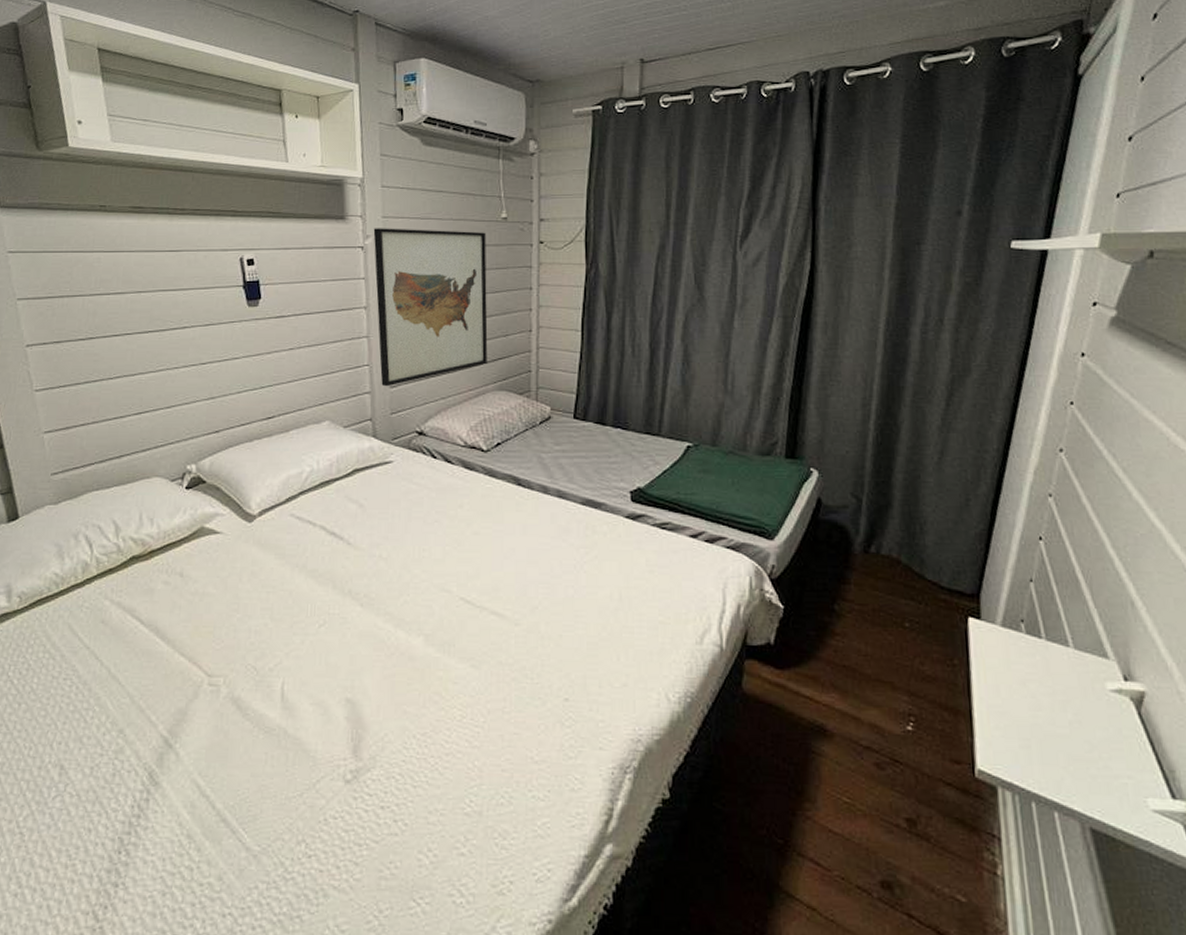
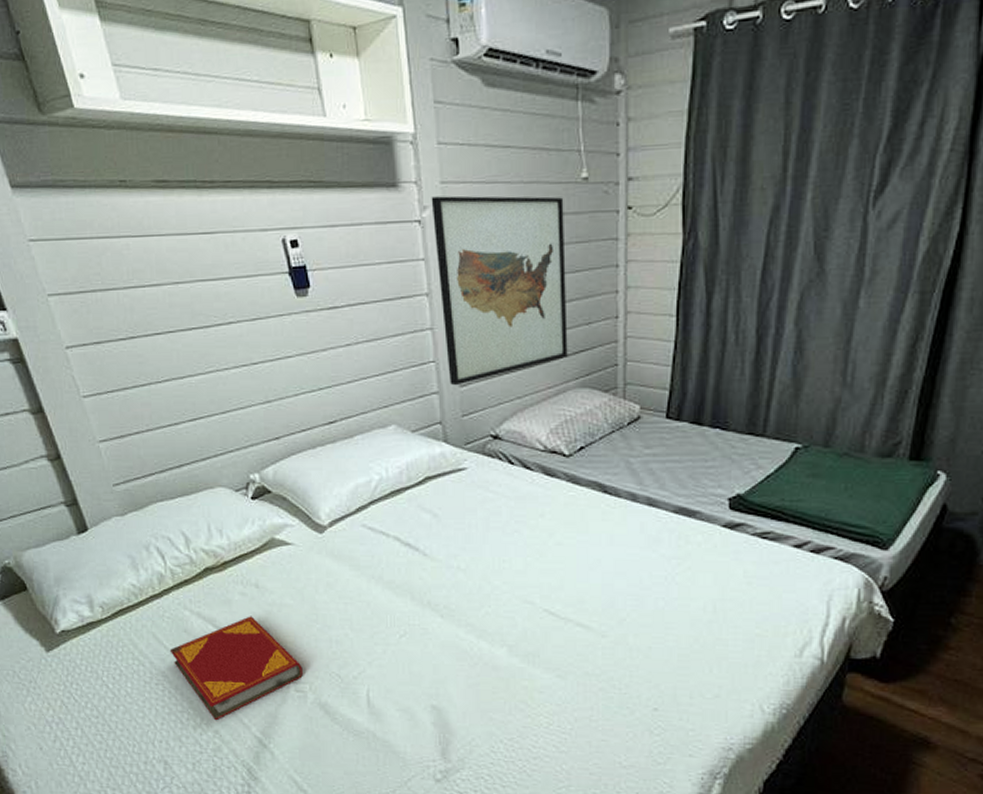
hardback book: none [83,605,219,719] -> present [169,616,303,721]

